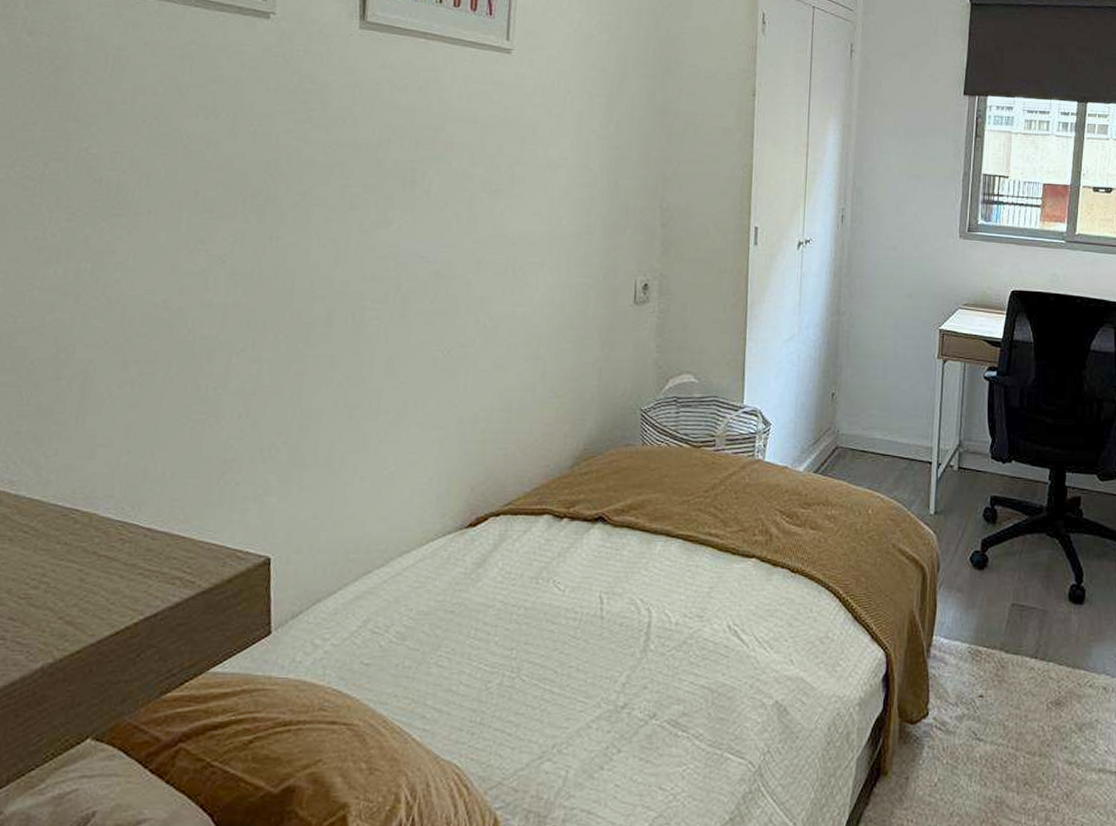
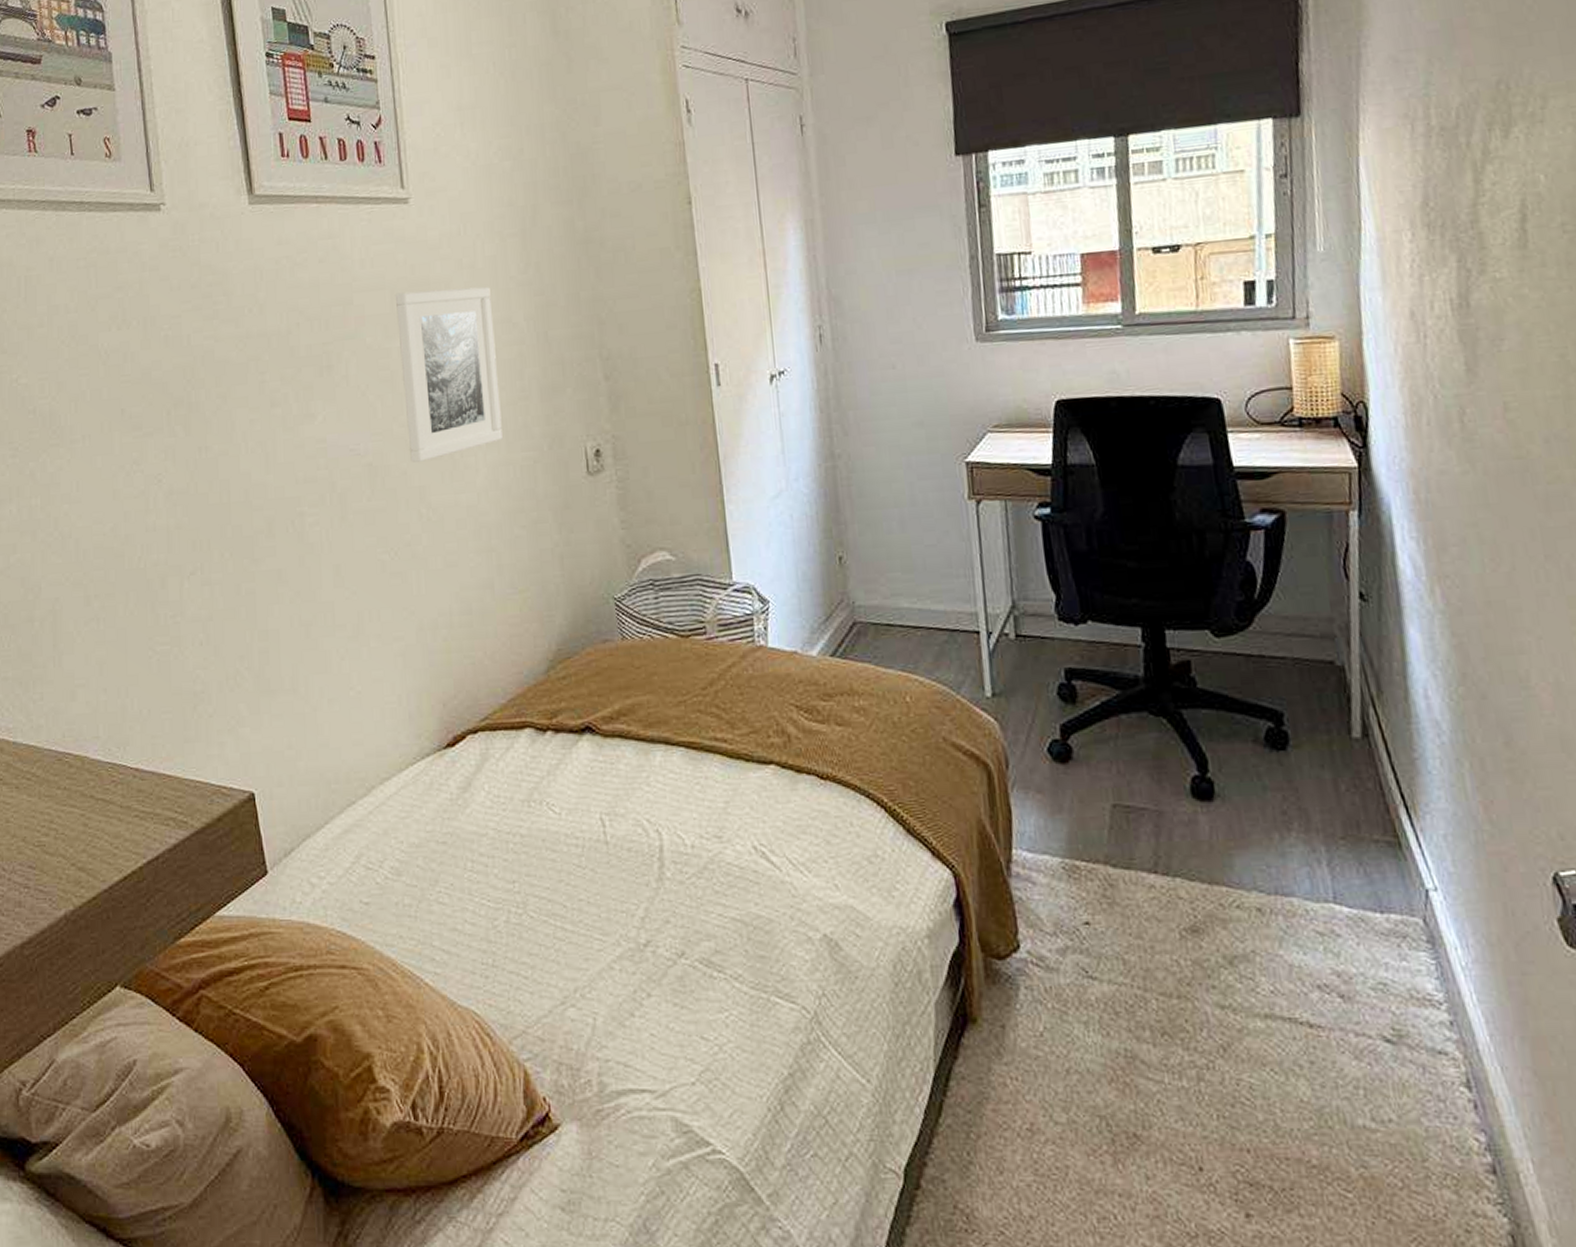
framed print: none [476,128,573,275] -> present [396,286,503,462]

